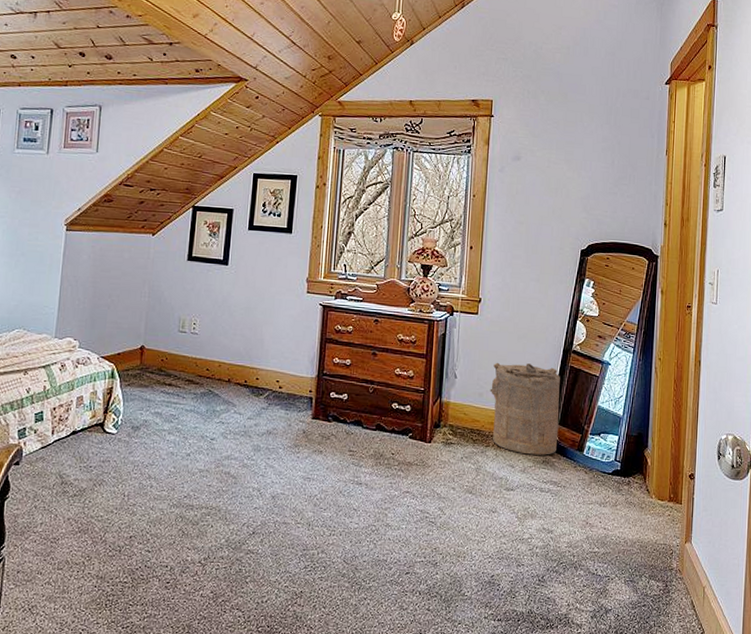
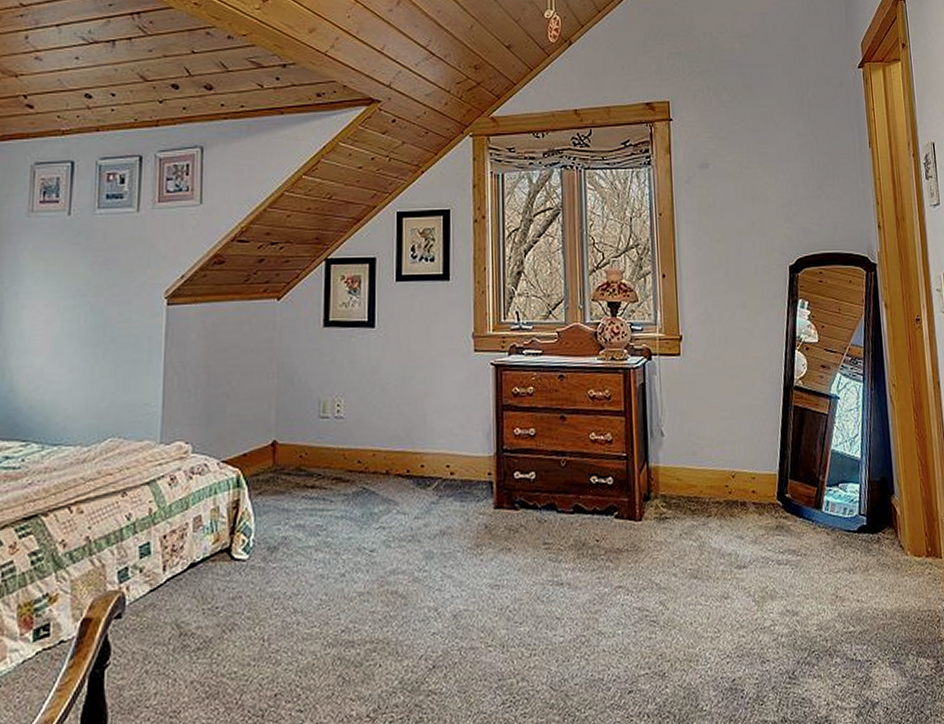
laundry hamper: present [490,362,560,455] -> none [704,408,791,521]

